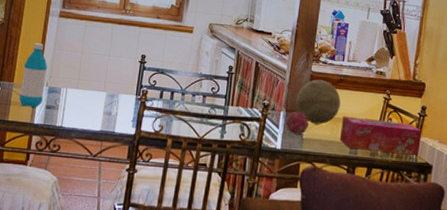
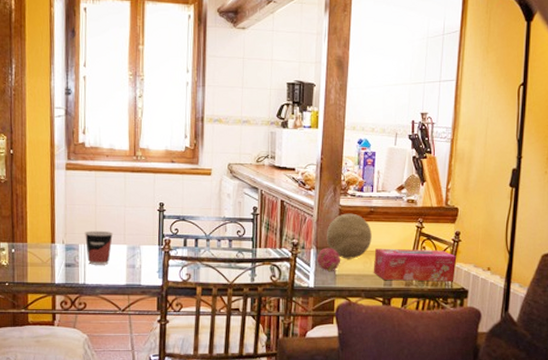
water bottle: present [19,43,48,107] -> none [35,199,62,267]
cup: none [67,75,95,110] -> present [85,230,114,265]

